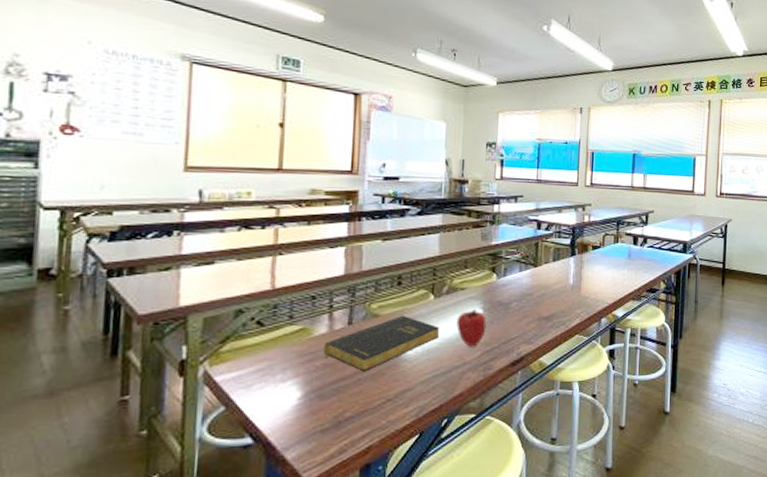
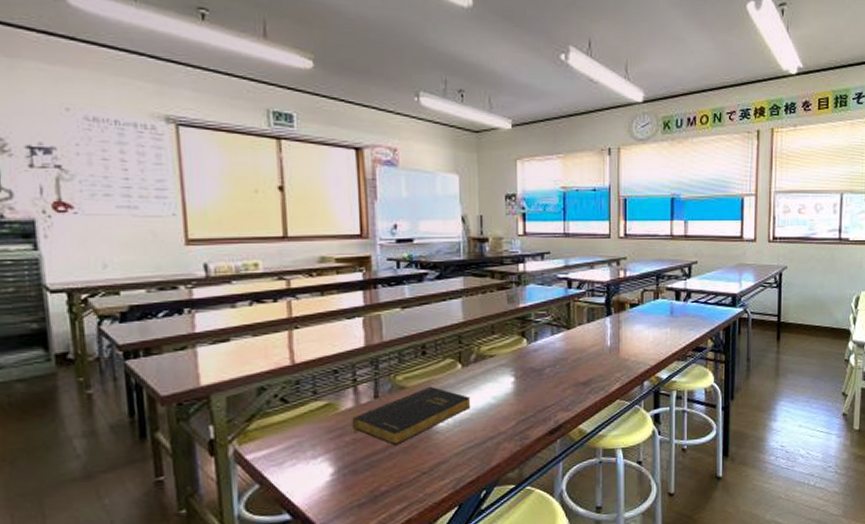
apple: present [456,310,487,347] -> none [488,377,520,417]

